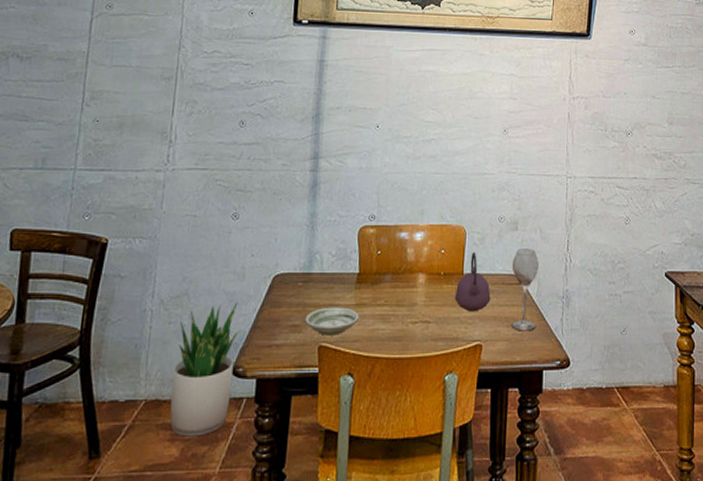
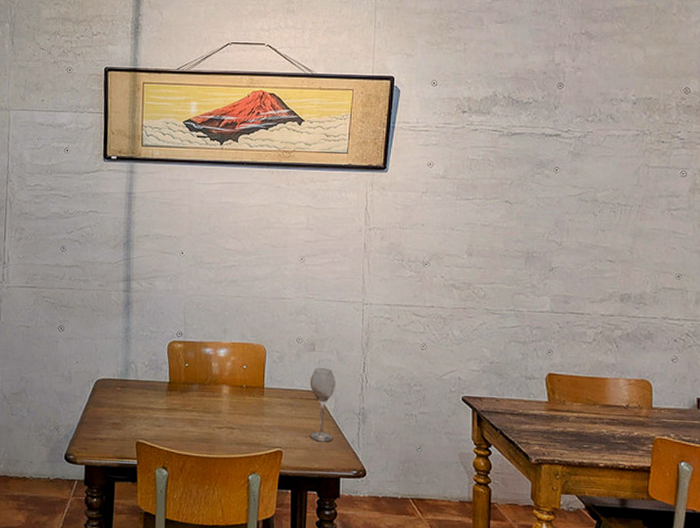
planter: present [169,303,238,437] -> none [16,401,68,508]
saucer: present [304,307,359,336] -> none [123,409,171,434]
teapot: present [454,252,491,312] -> none [256,369,290,422]

